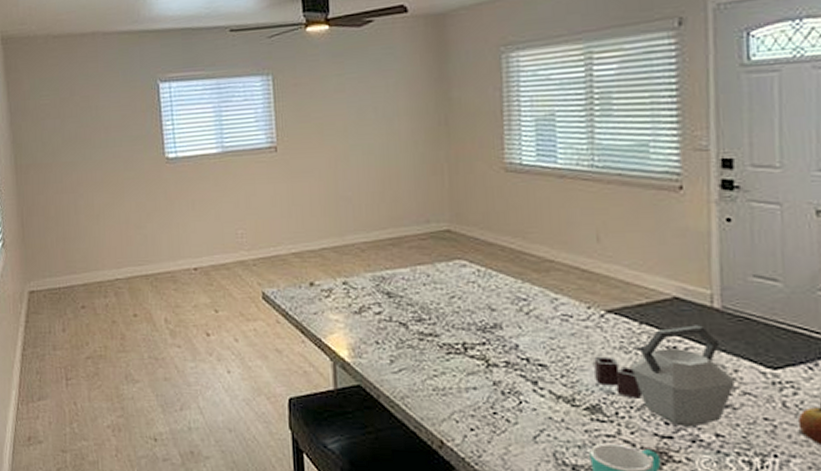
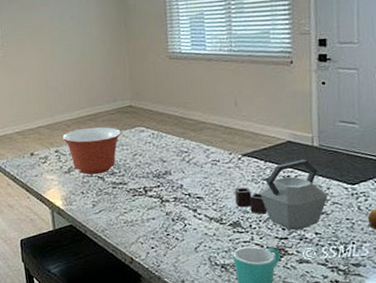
mixing bowl: none [352,255,436,319] -> present [61,127,122,175]

